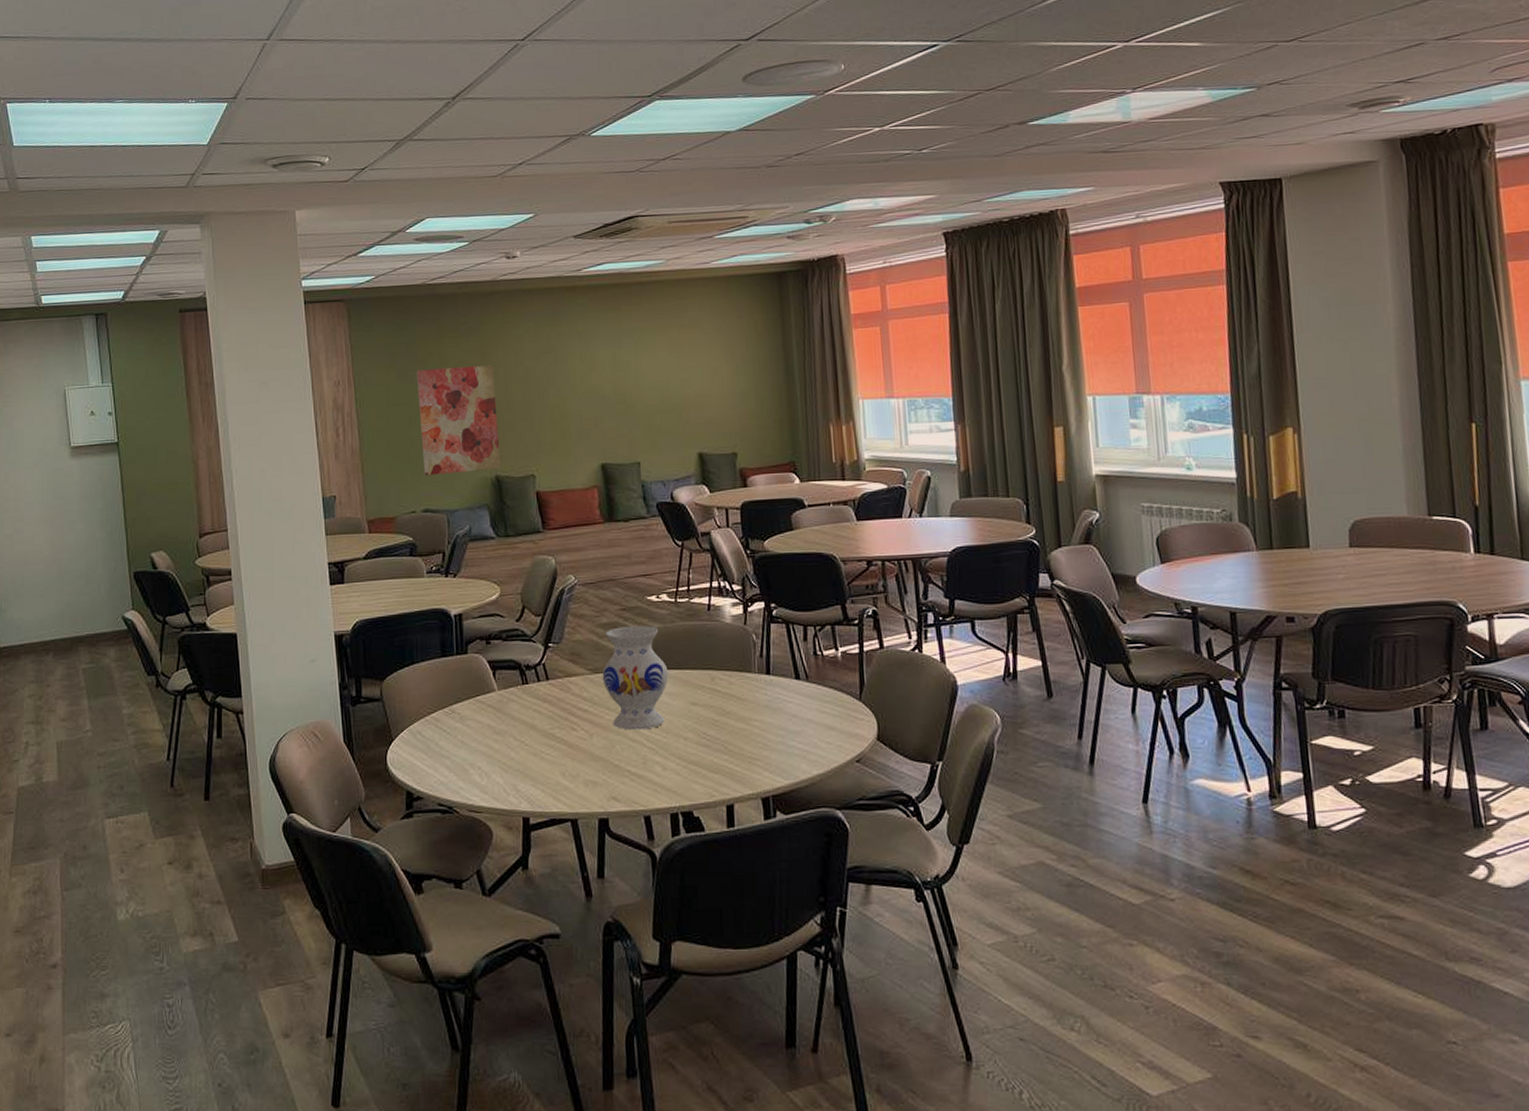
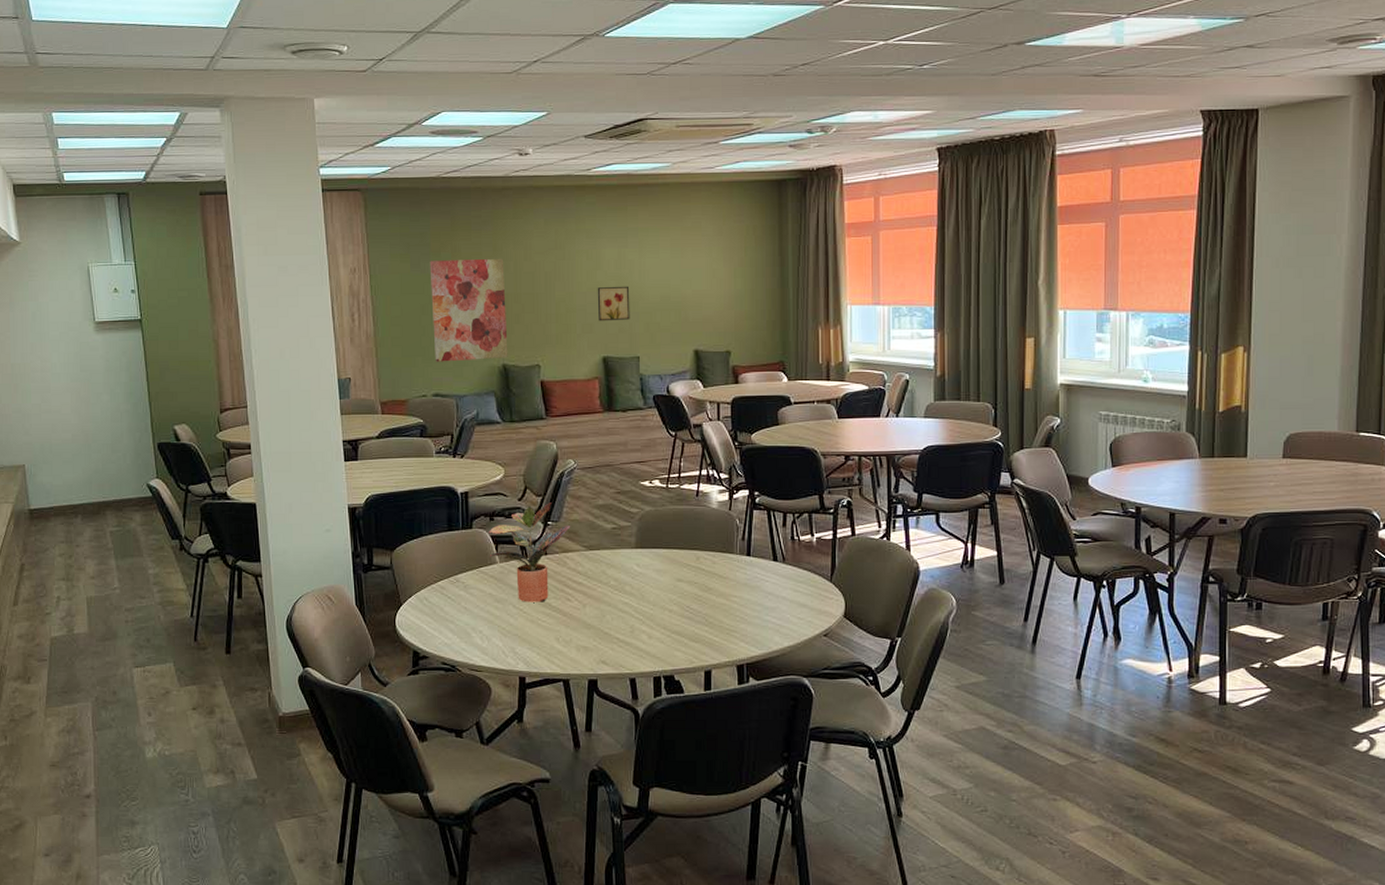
potted plant: none [485,622,573,734] -> present [489,502,570,602]
wall art: none [592,388,628,427] -> present [597,286,630,322]
vase: present [602,626,669,730] -> none [596,508,657,602]

